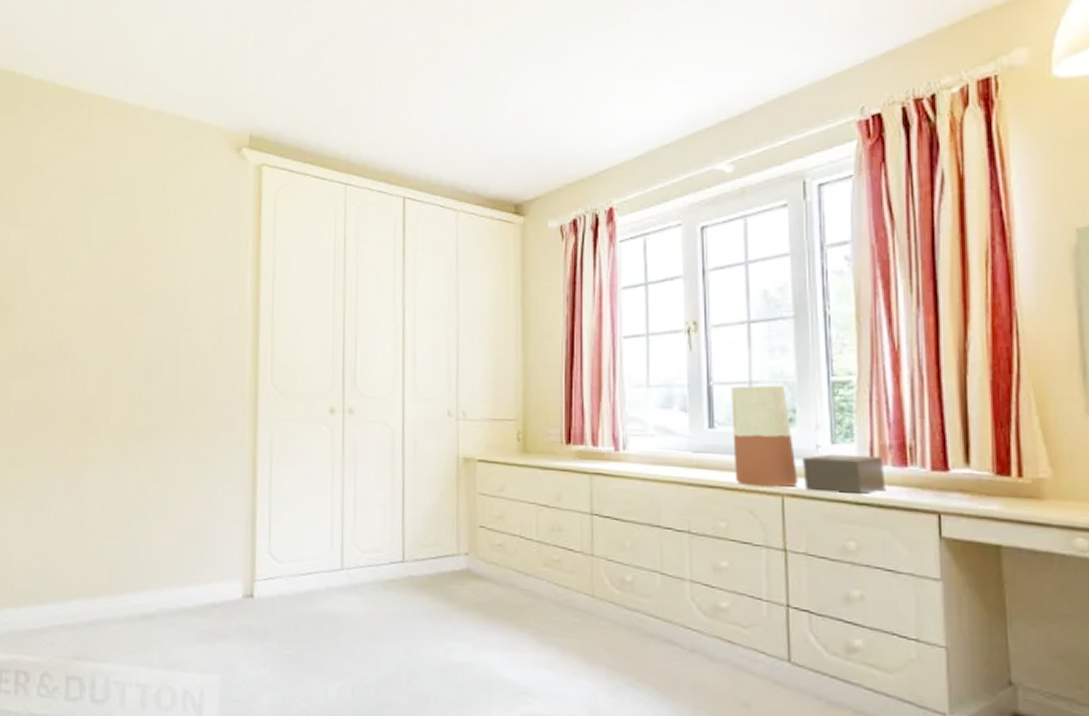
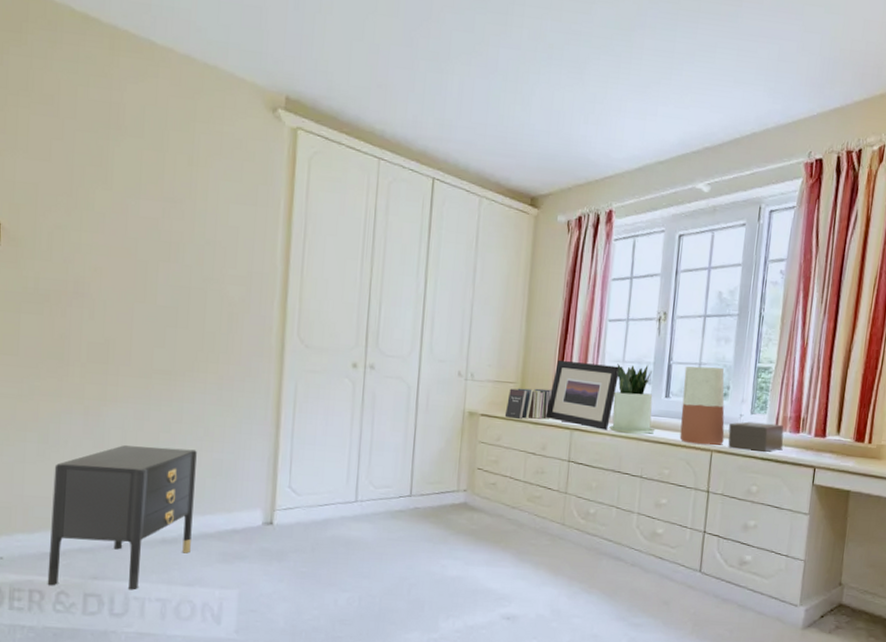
nightstand: none [32,510,174,673] -> present [47,445,197,590]
books: none [506,425,561,465] -> present [504,388,552,420]
picture frame: none [556,389,644,475] -> present [545,359,619,431]
planter: none [637,387,701,478] -> present [608,364,655,435]

